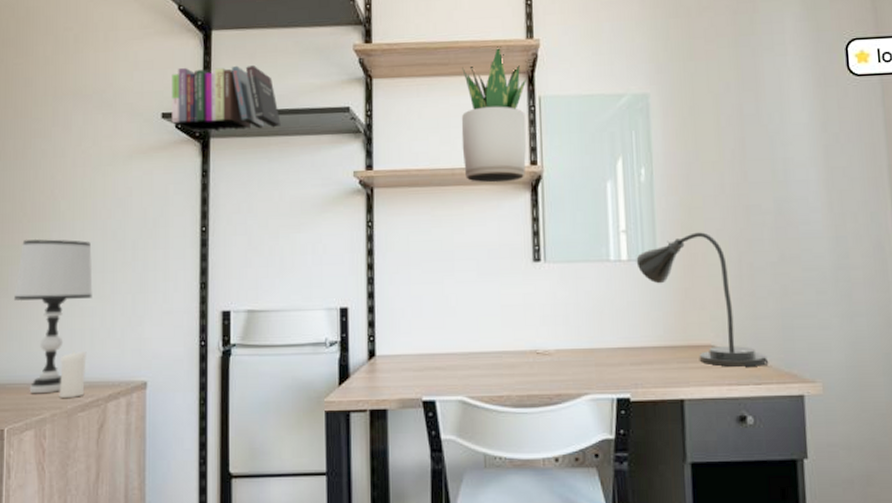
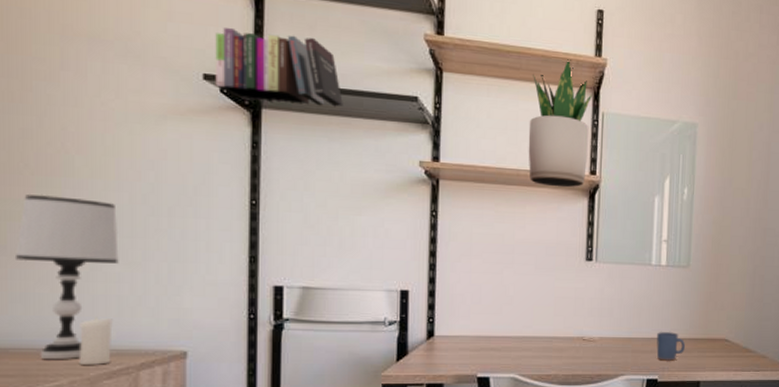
mug: none [624,338,660,375] -> present [656,331,685,361]
desk lamp: present [636,232,769,367] -> none [673,247,767,357]

